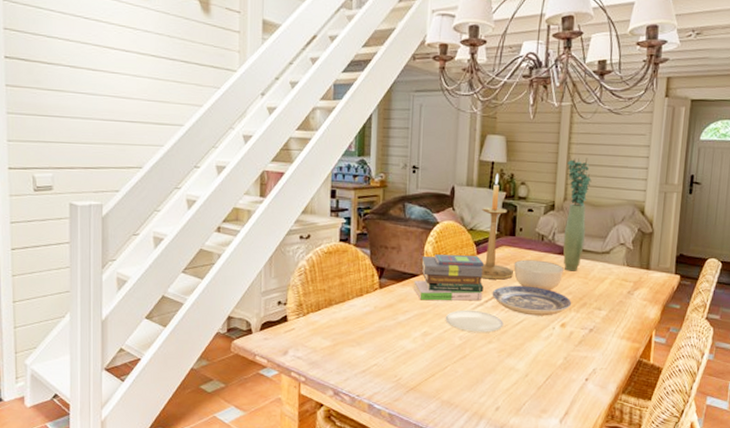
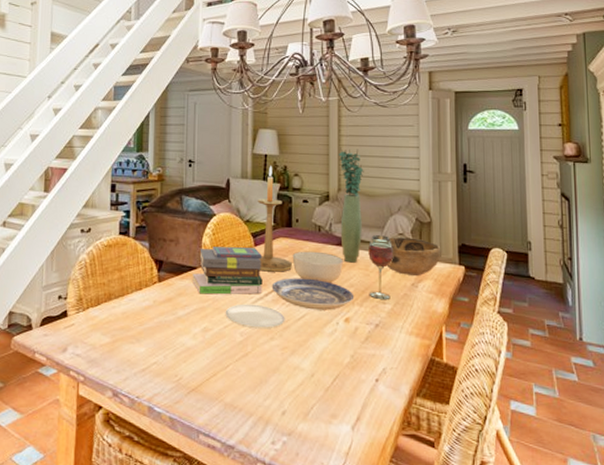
wineglass: none [586,245,614,306] -> present [368,235,394,299]
decorative bowl: none [605,247,660,284] -> present [386,237,441,276]

